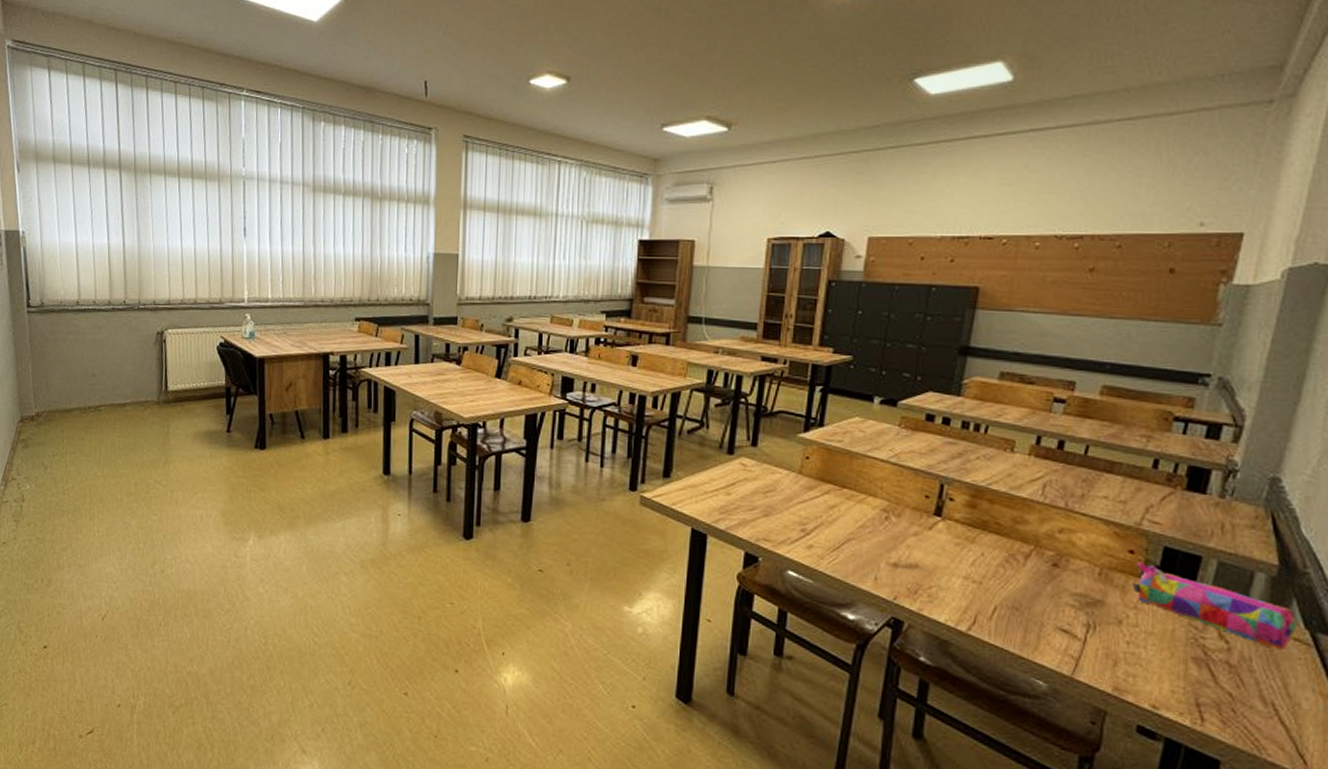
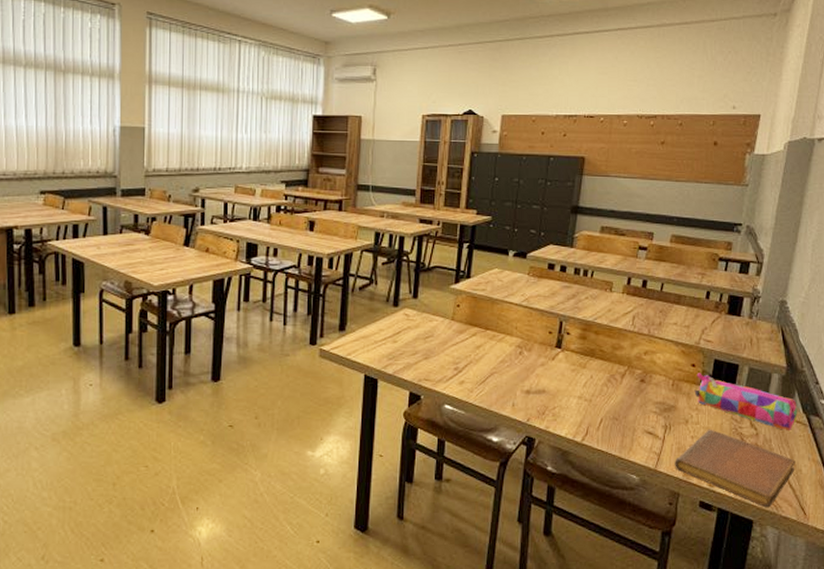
notebook: none [1100,634,1291,748] -> present [675,429,795,508]

